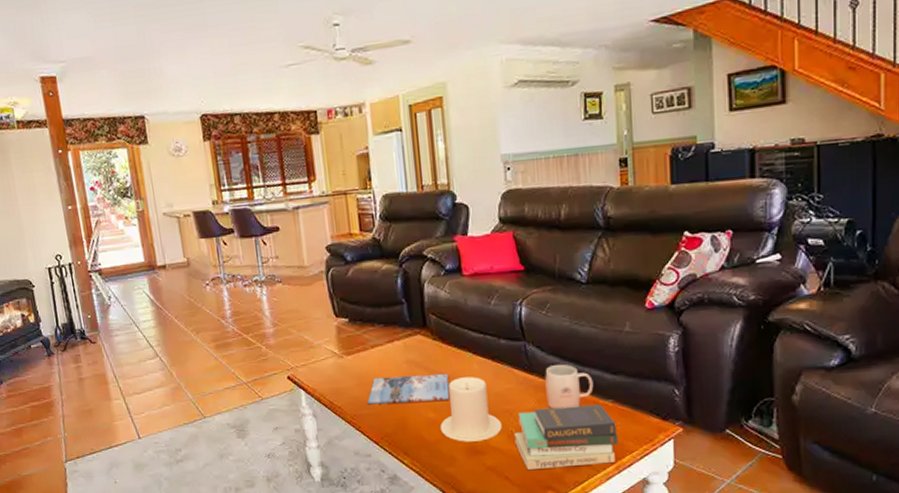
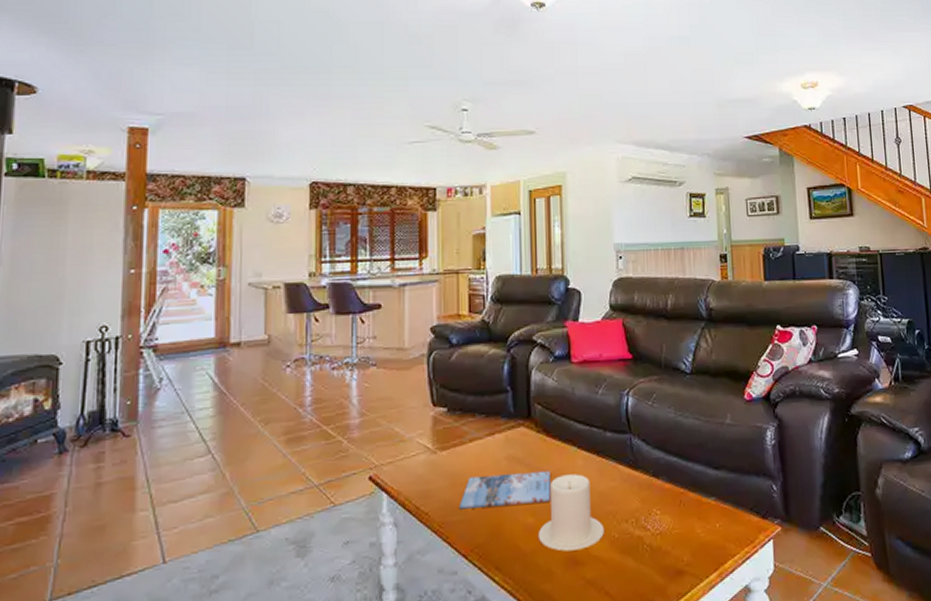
books: present [513,404,619,471] -> none [616,503,721,583]
mug: present [545,364,594,409] -> none [649,458,697,509]

